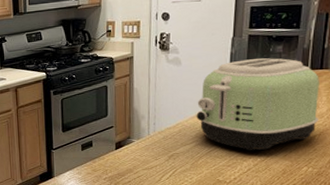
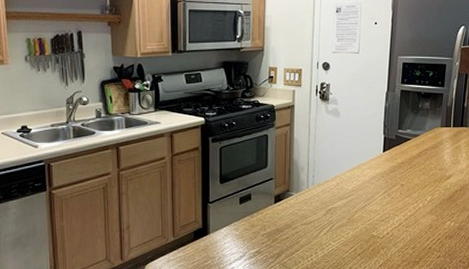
toaster: present [196,58,319,151] -> none [353,114,460,206]

